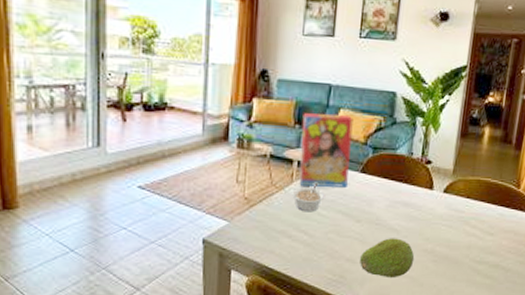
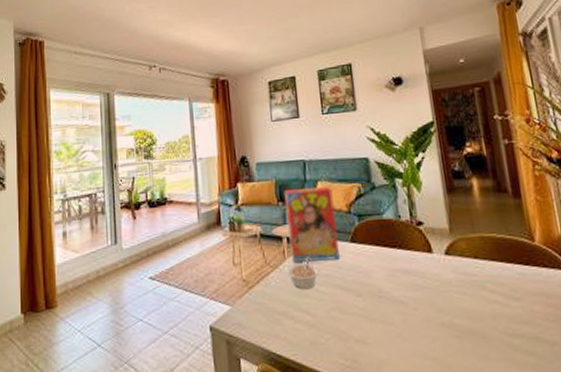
fruit: present [360,238,415,278] -> none [370,311,433,361]

